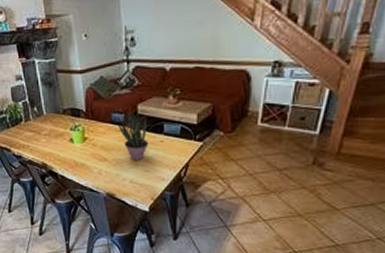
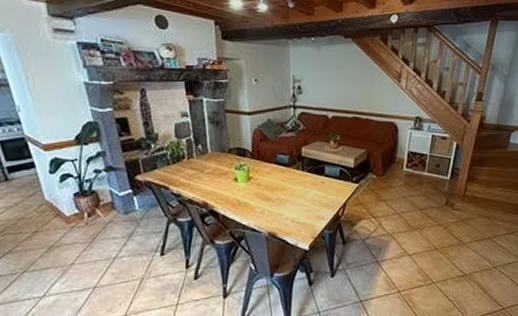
potted plant: present [118,112,148,161] -> none [283,154,310,201]

